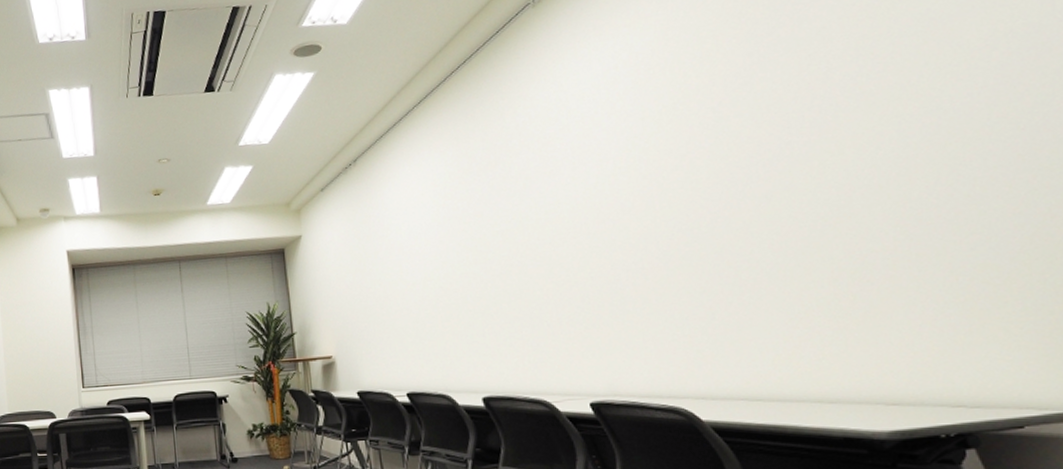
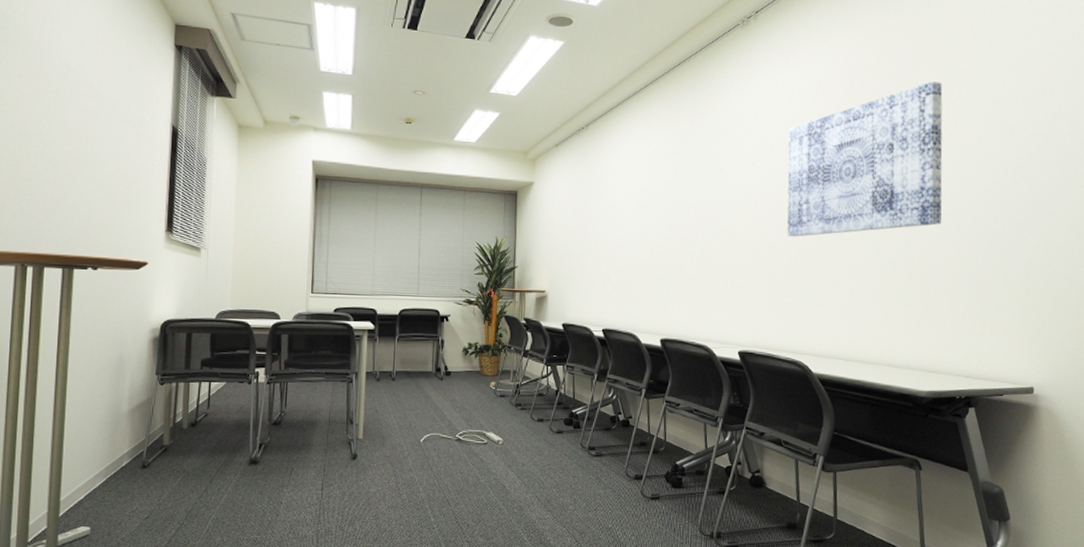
wall art: none [616,12,874,251] -> present [787,81,943,237]

